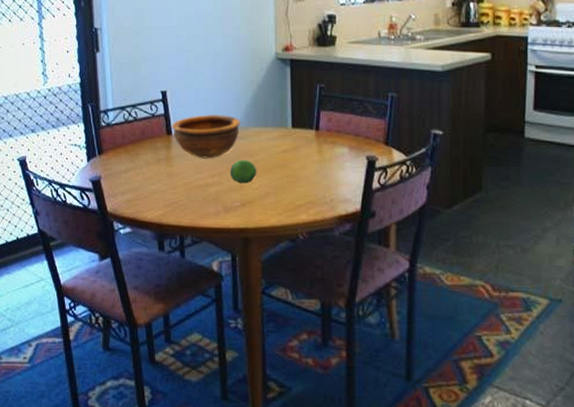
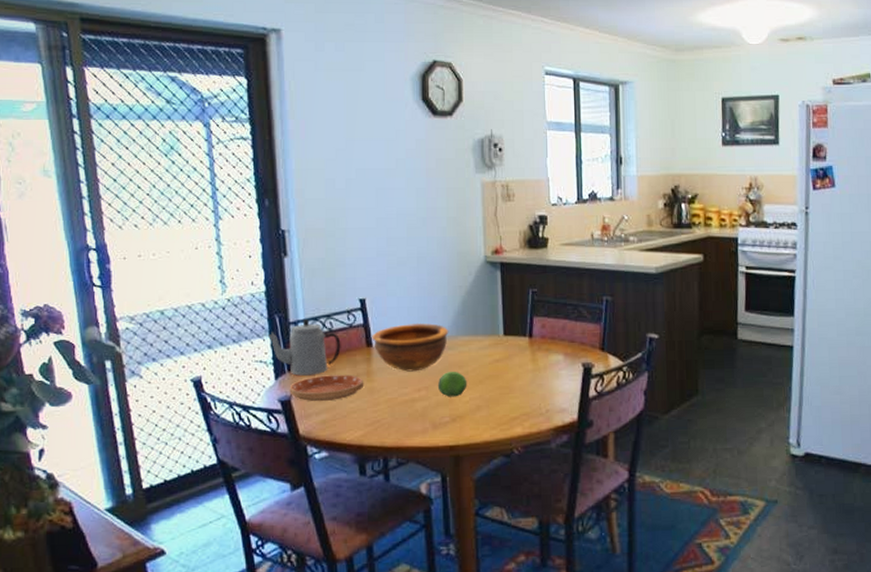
teapot: none [81,109,144,159] -> present [267,320,341,376]
saucer: none [99,159,163,183] -> present [289,374,363,402]

